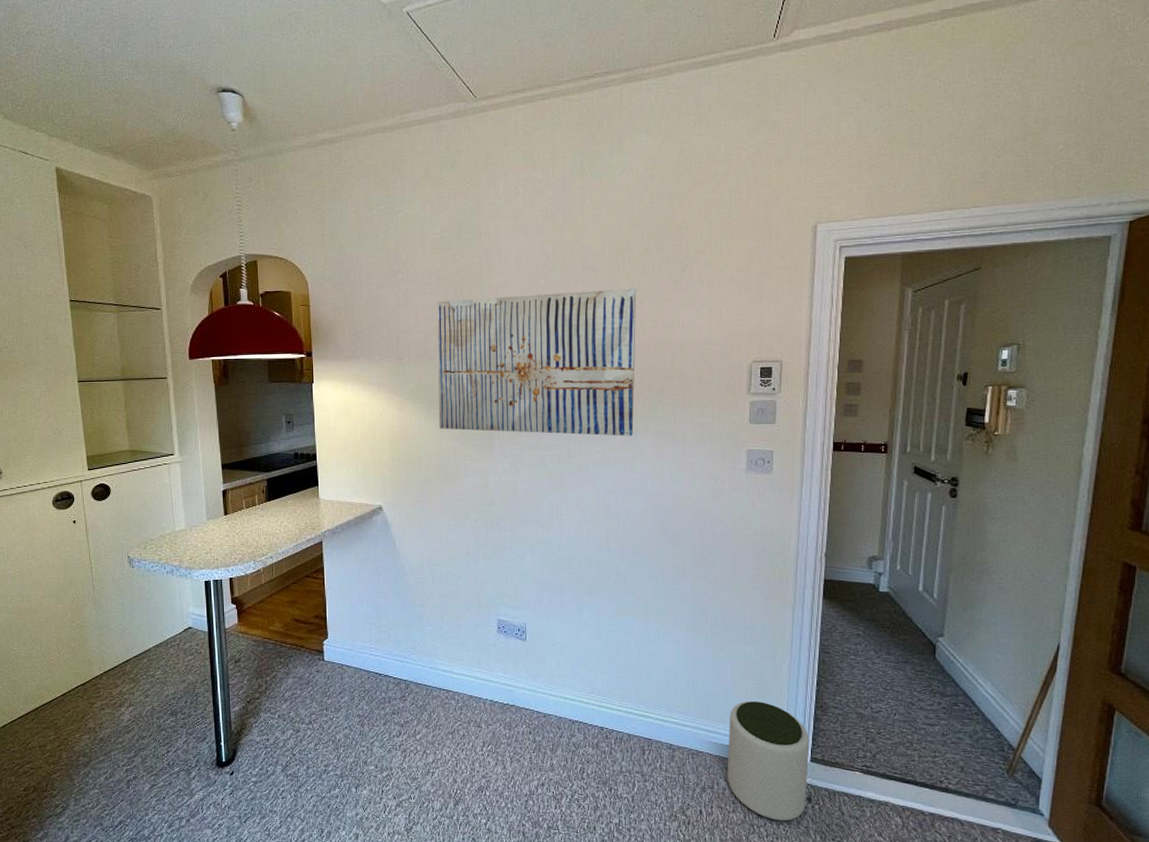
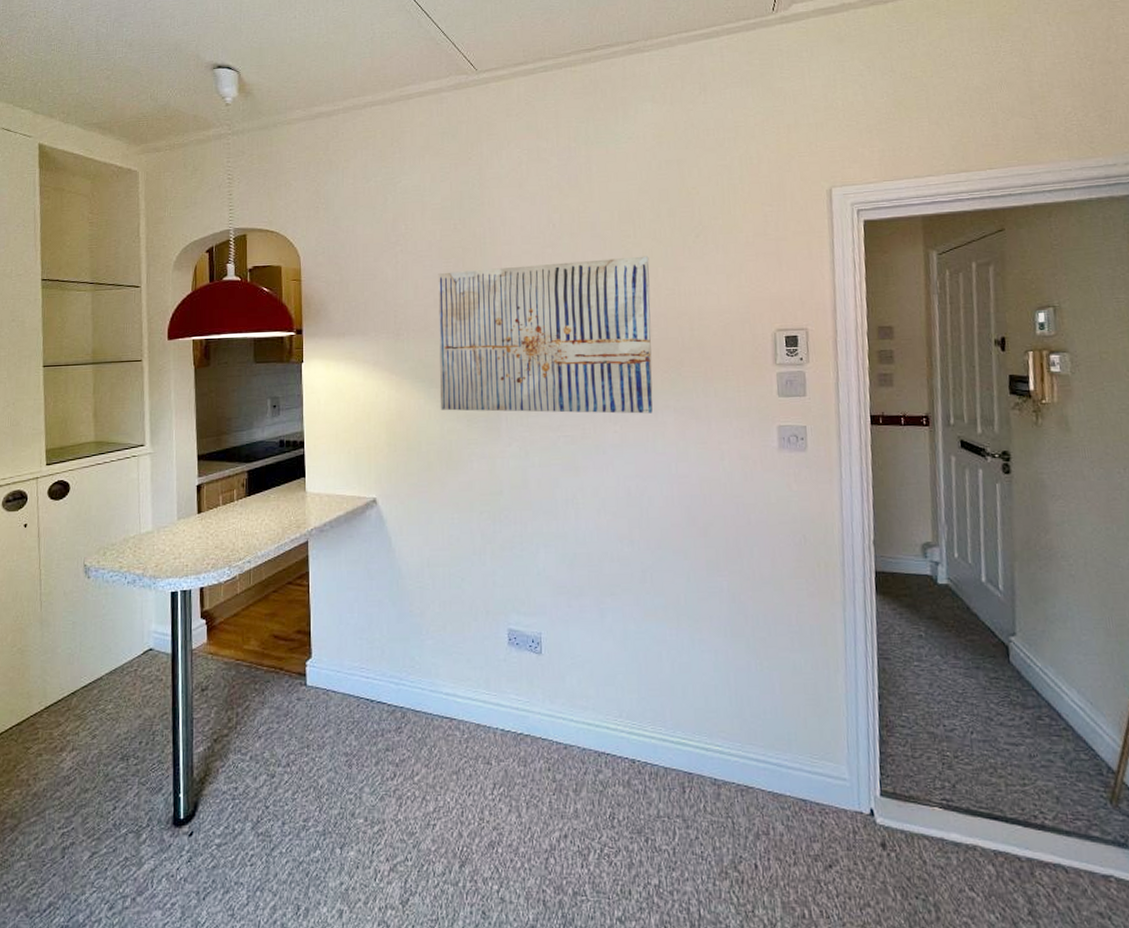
plant pot: present [727,700,810,821] -> none [781,720,880,875]

